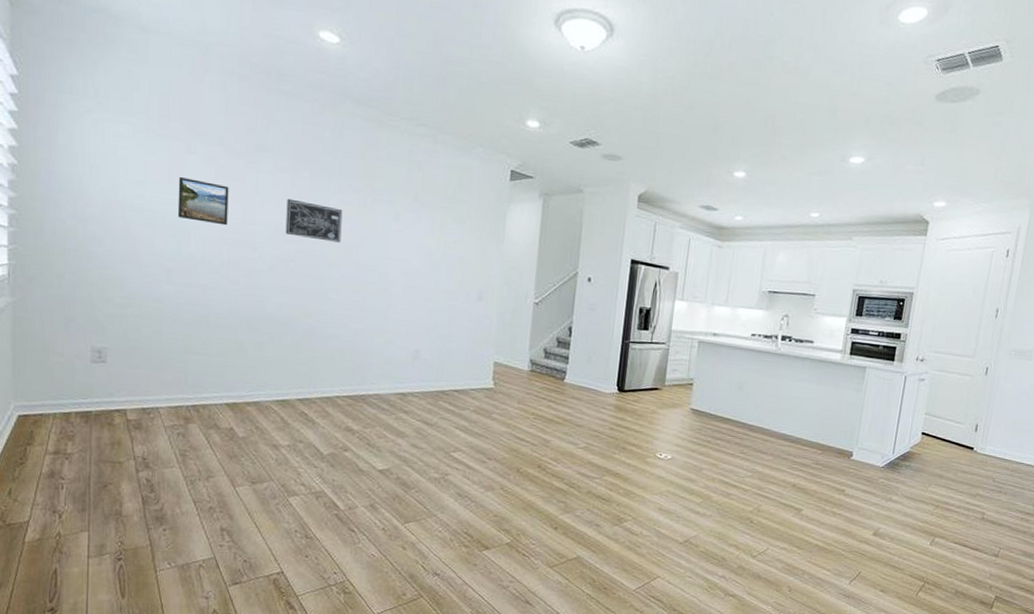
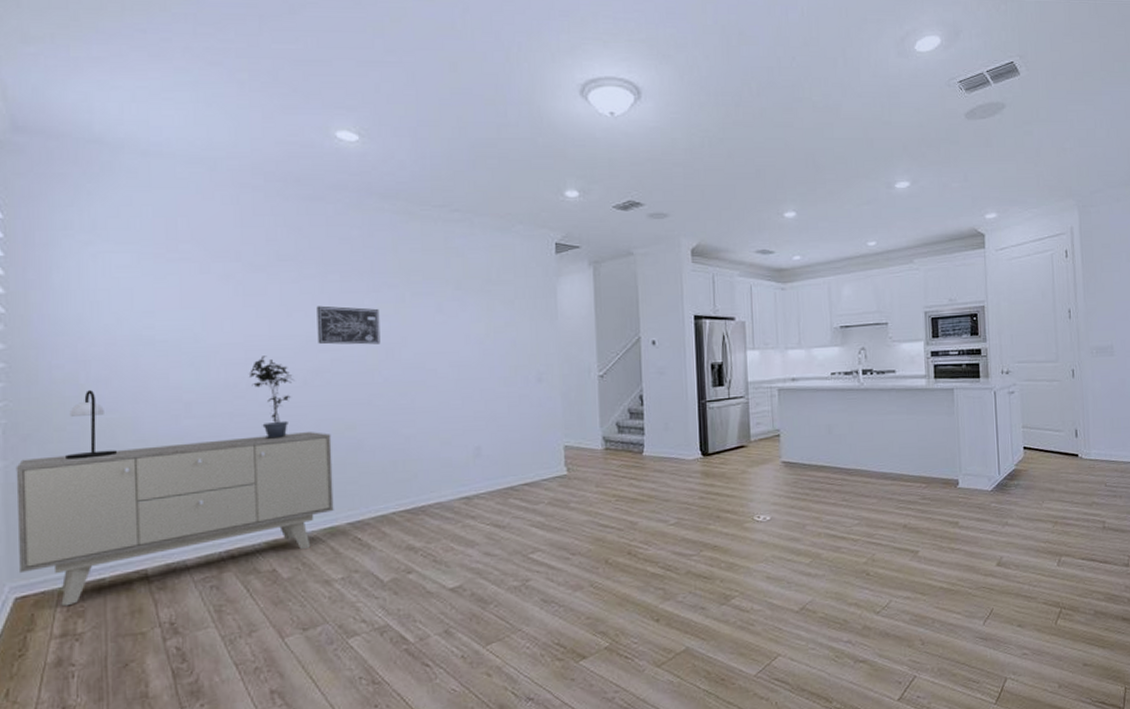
sideboard: none [22,298,290,430] -> present [16,432,334,607]
table lamp: none [64,246,106,307] -> present [66,390,117,460]
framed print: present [177,176,229,226] -> none [193,299,252,345]
potted plant: none [222,237,262,315] -> present [248,356,295,439]

